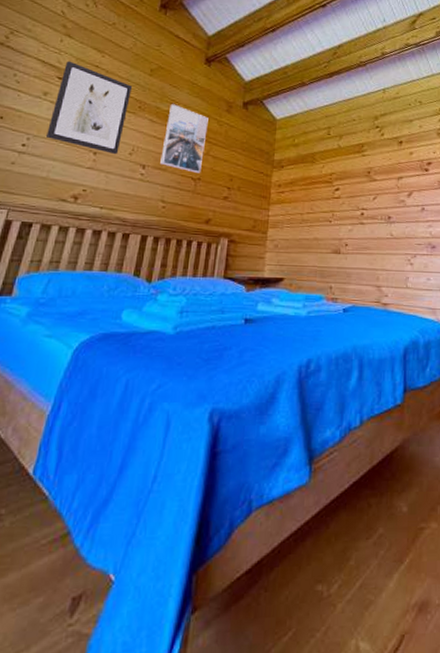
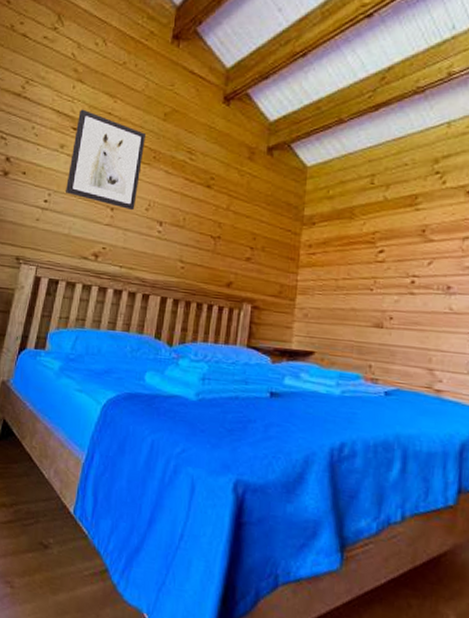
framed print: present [160,104,209,173] -> none [177,152,228,231]

